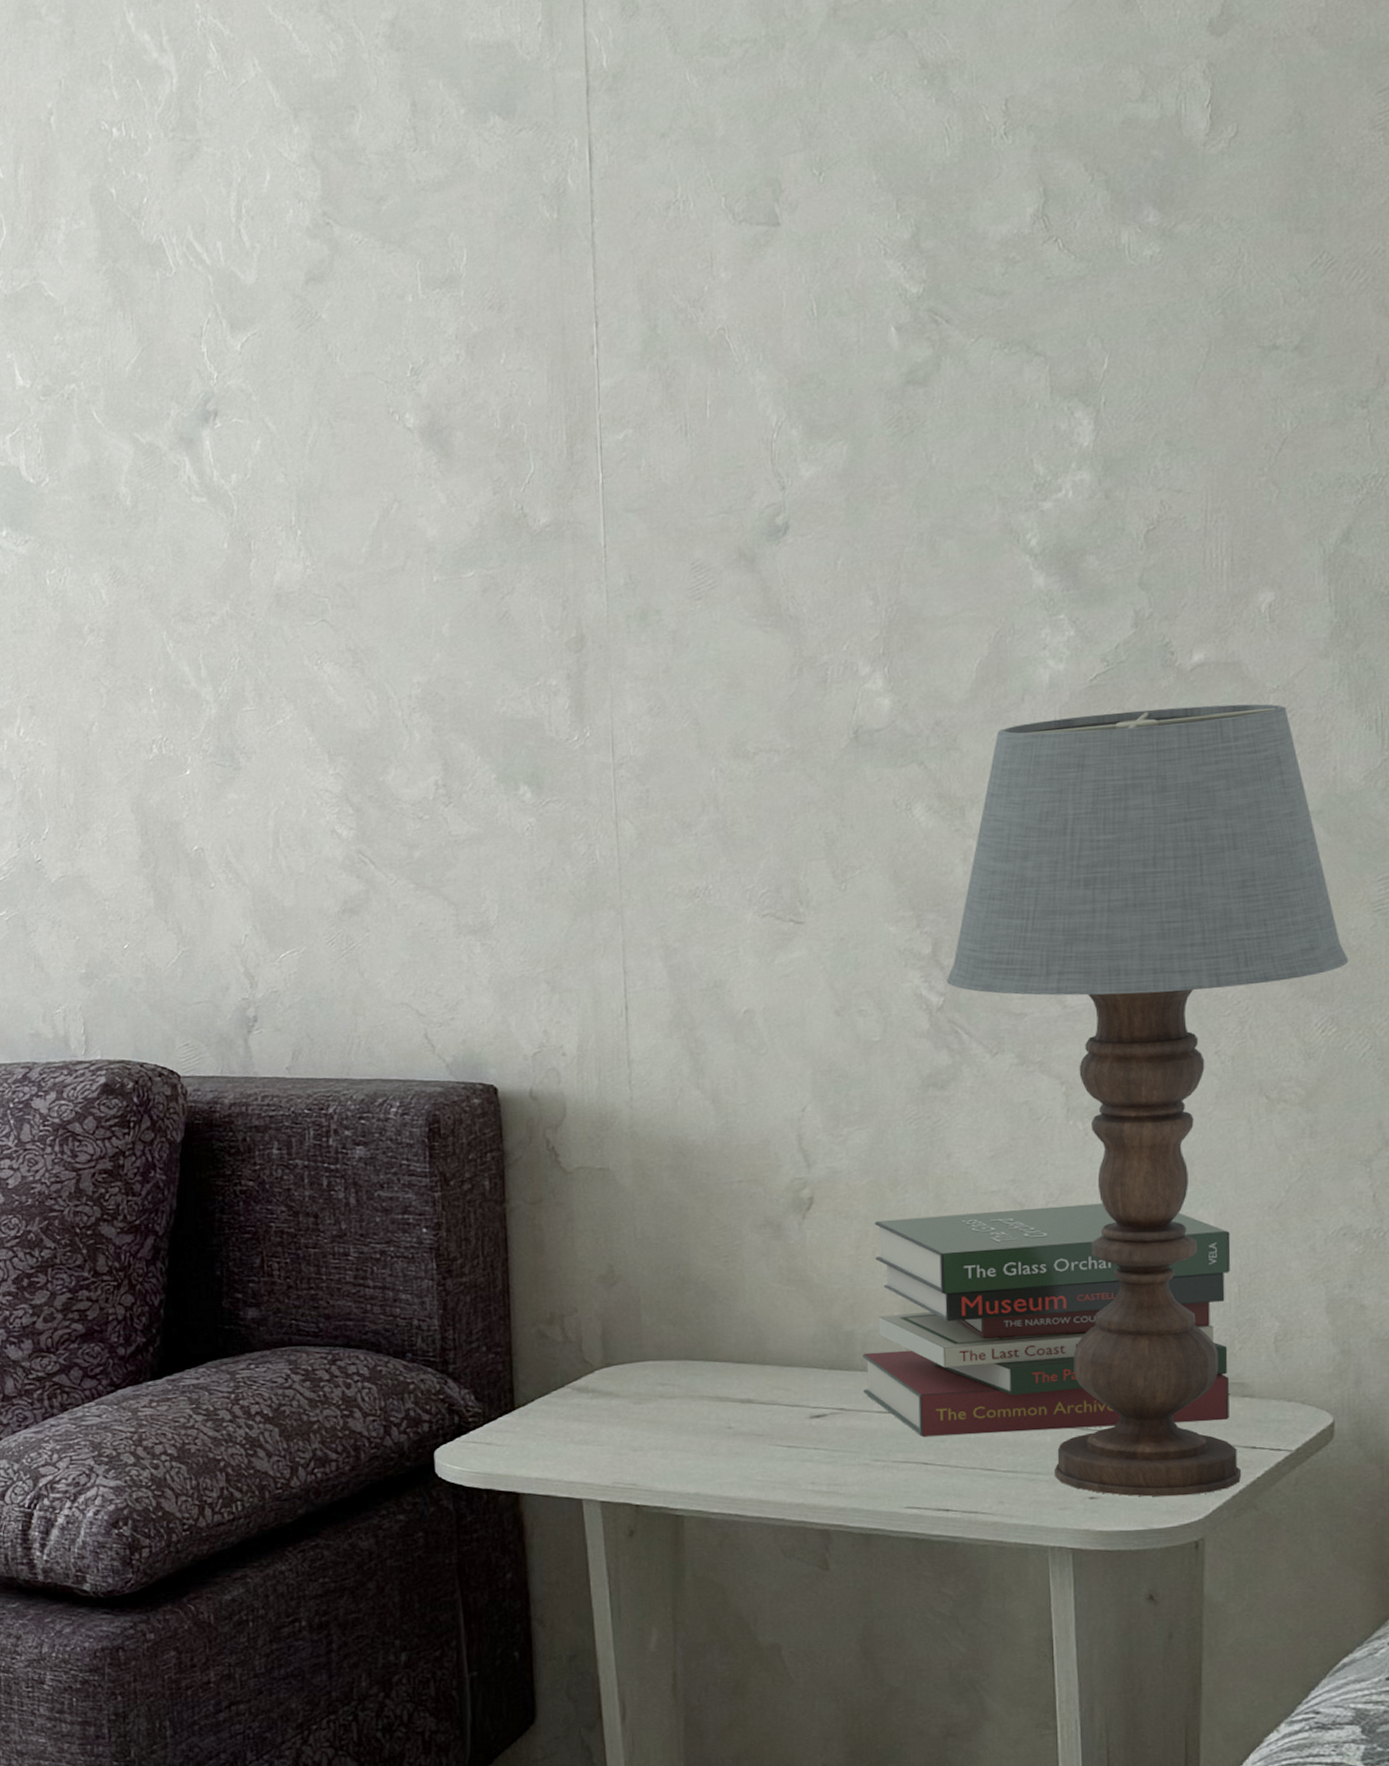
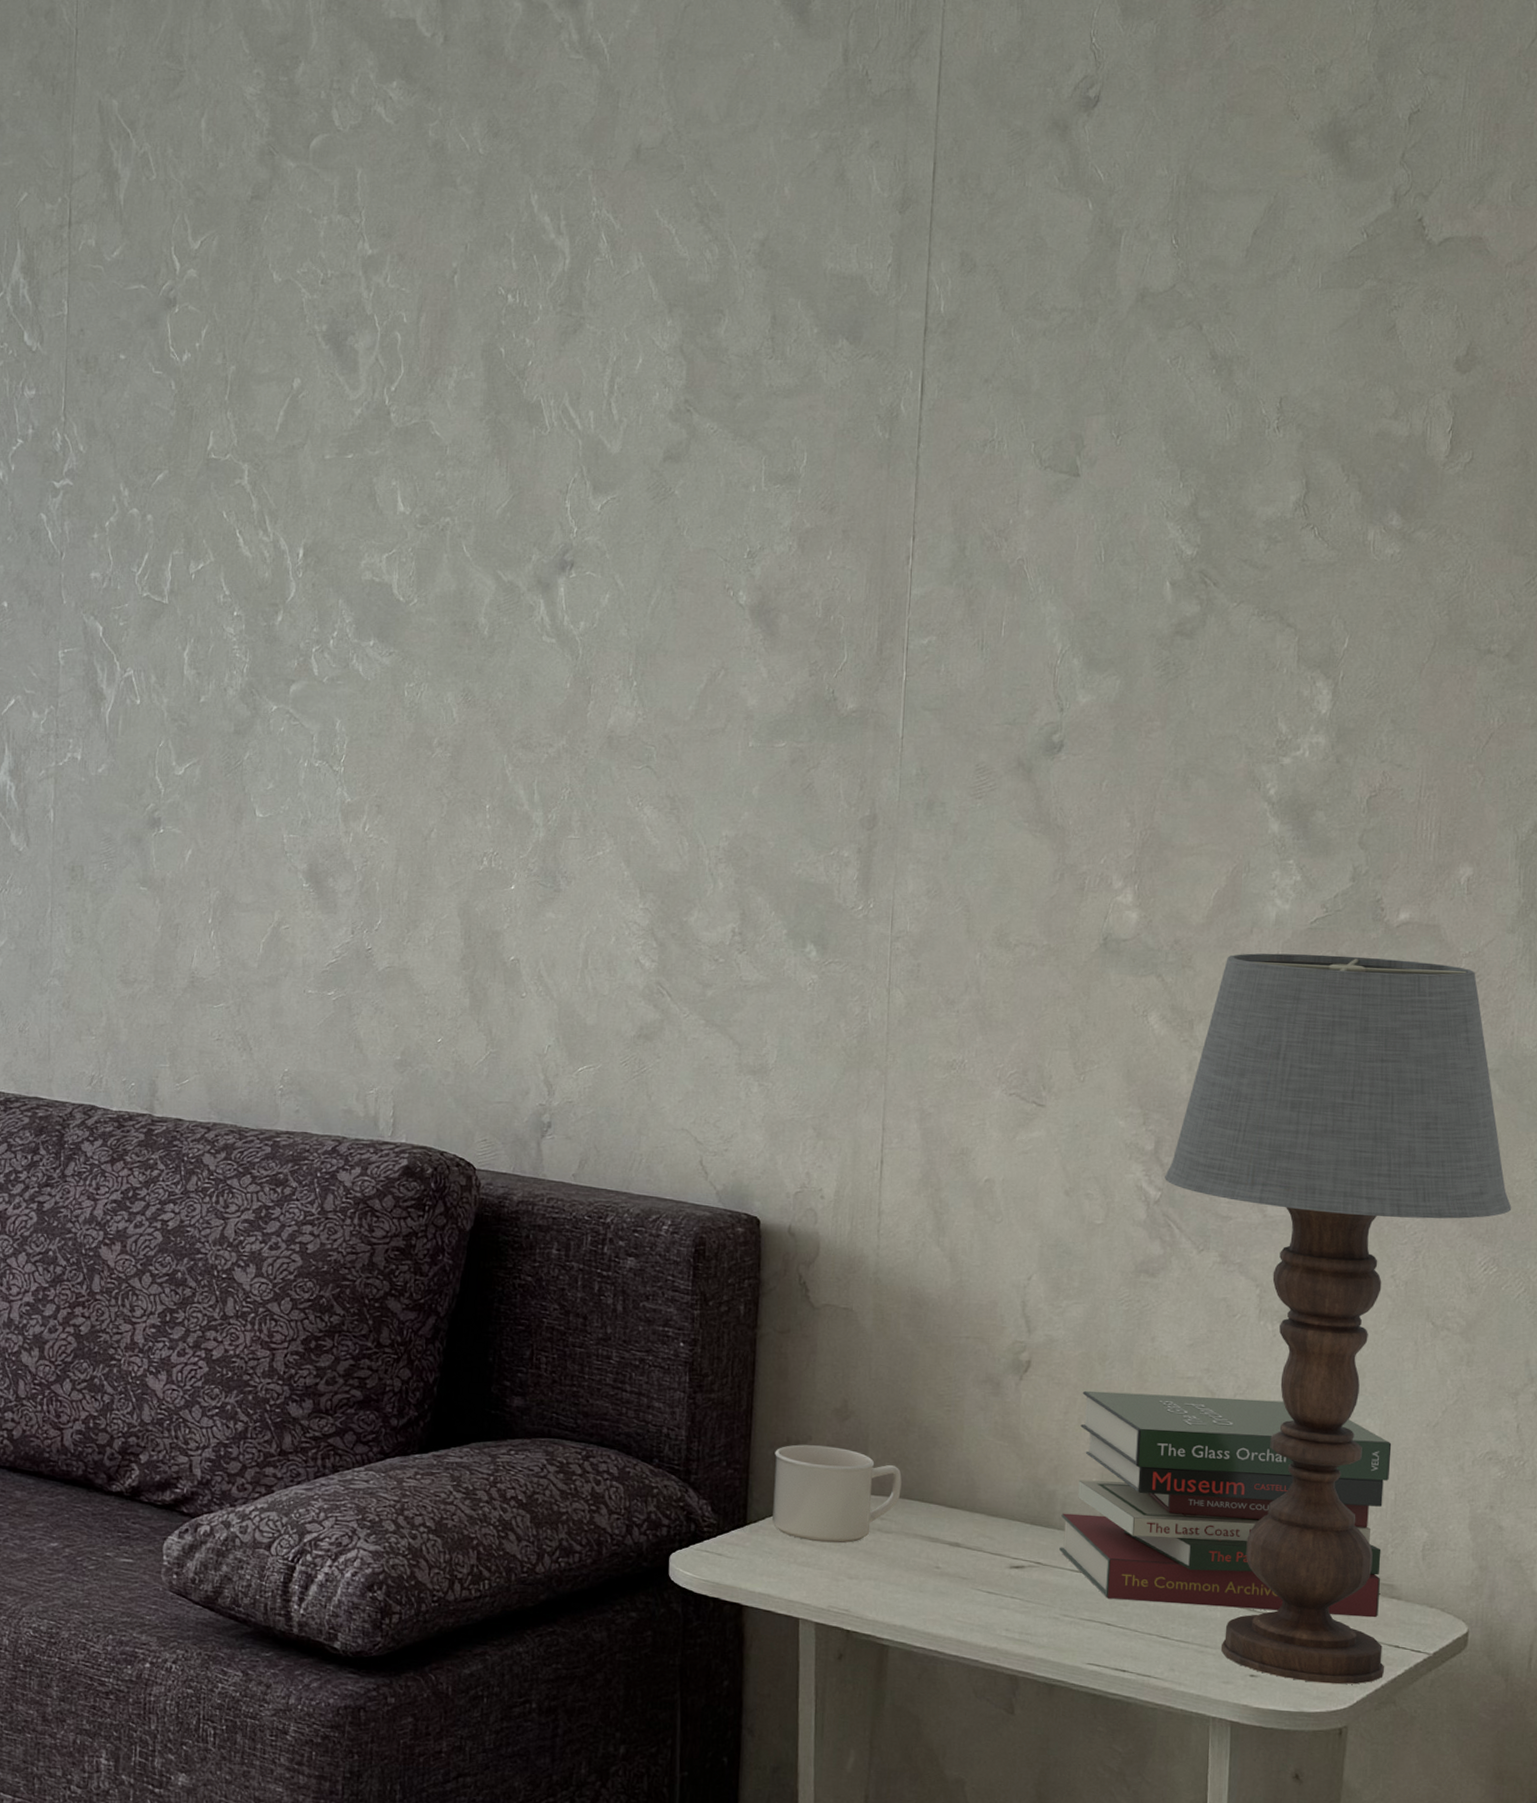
mug: none [538,1315,682,1418] -> present [772,1444,902,1544]

